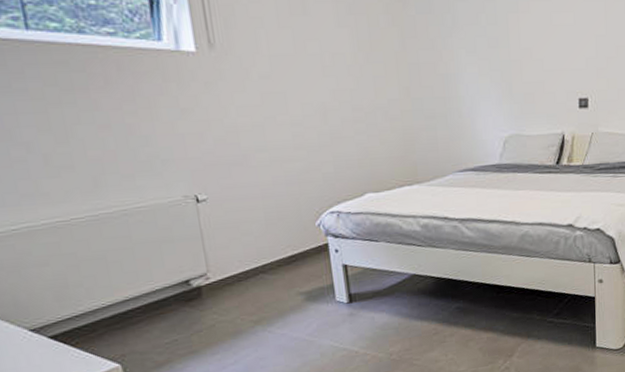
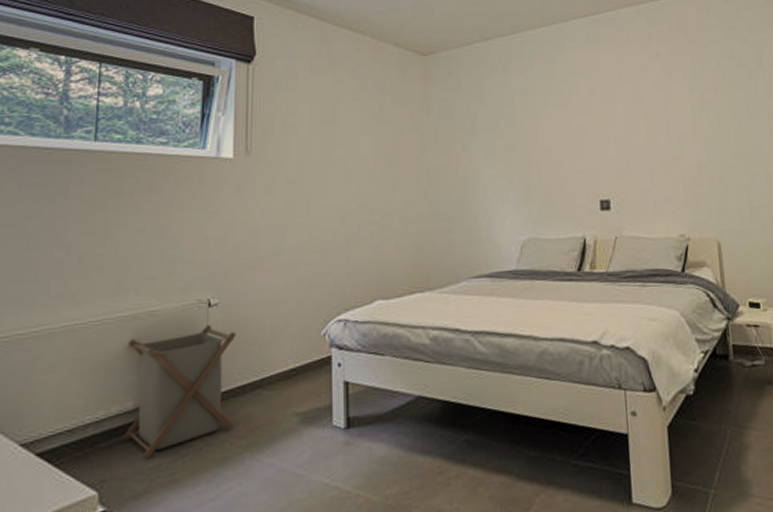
laundry basket: none [119,218,242,336] -> present [123,324,237,459]

